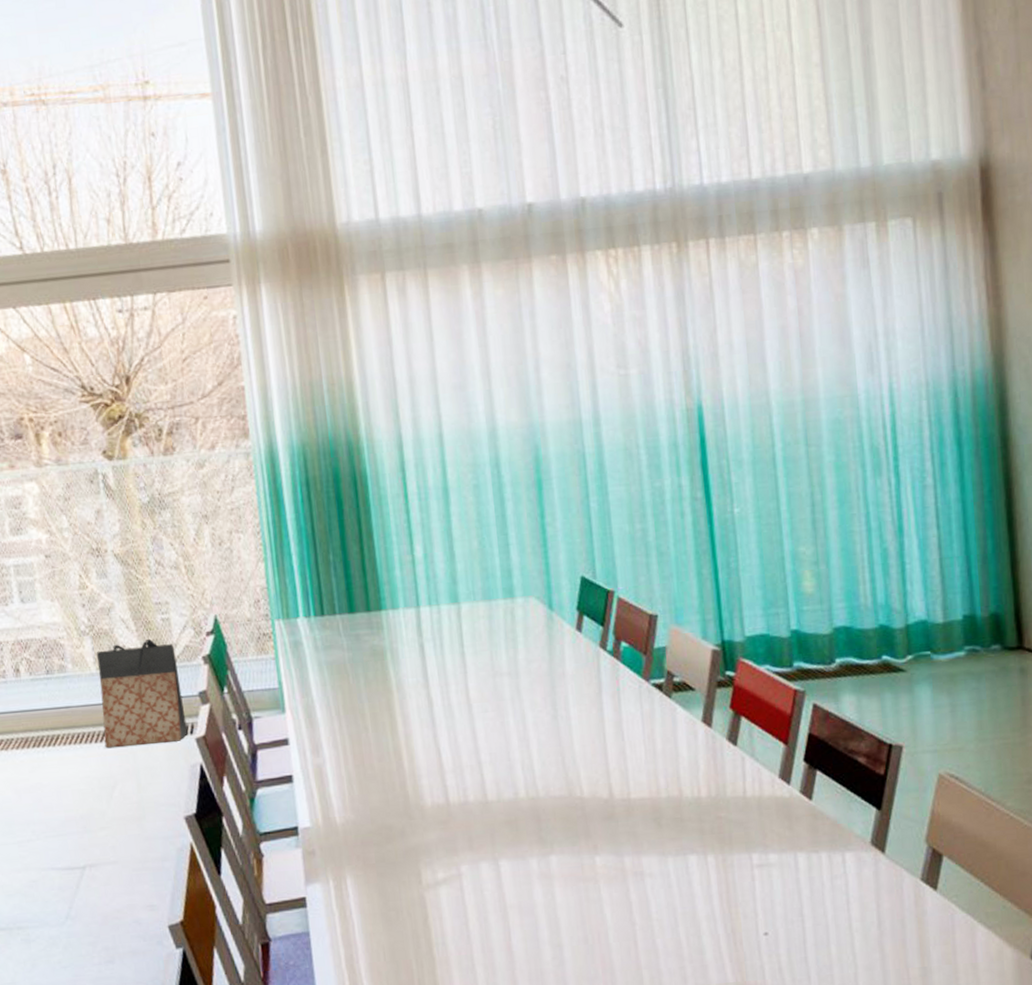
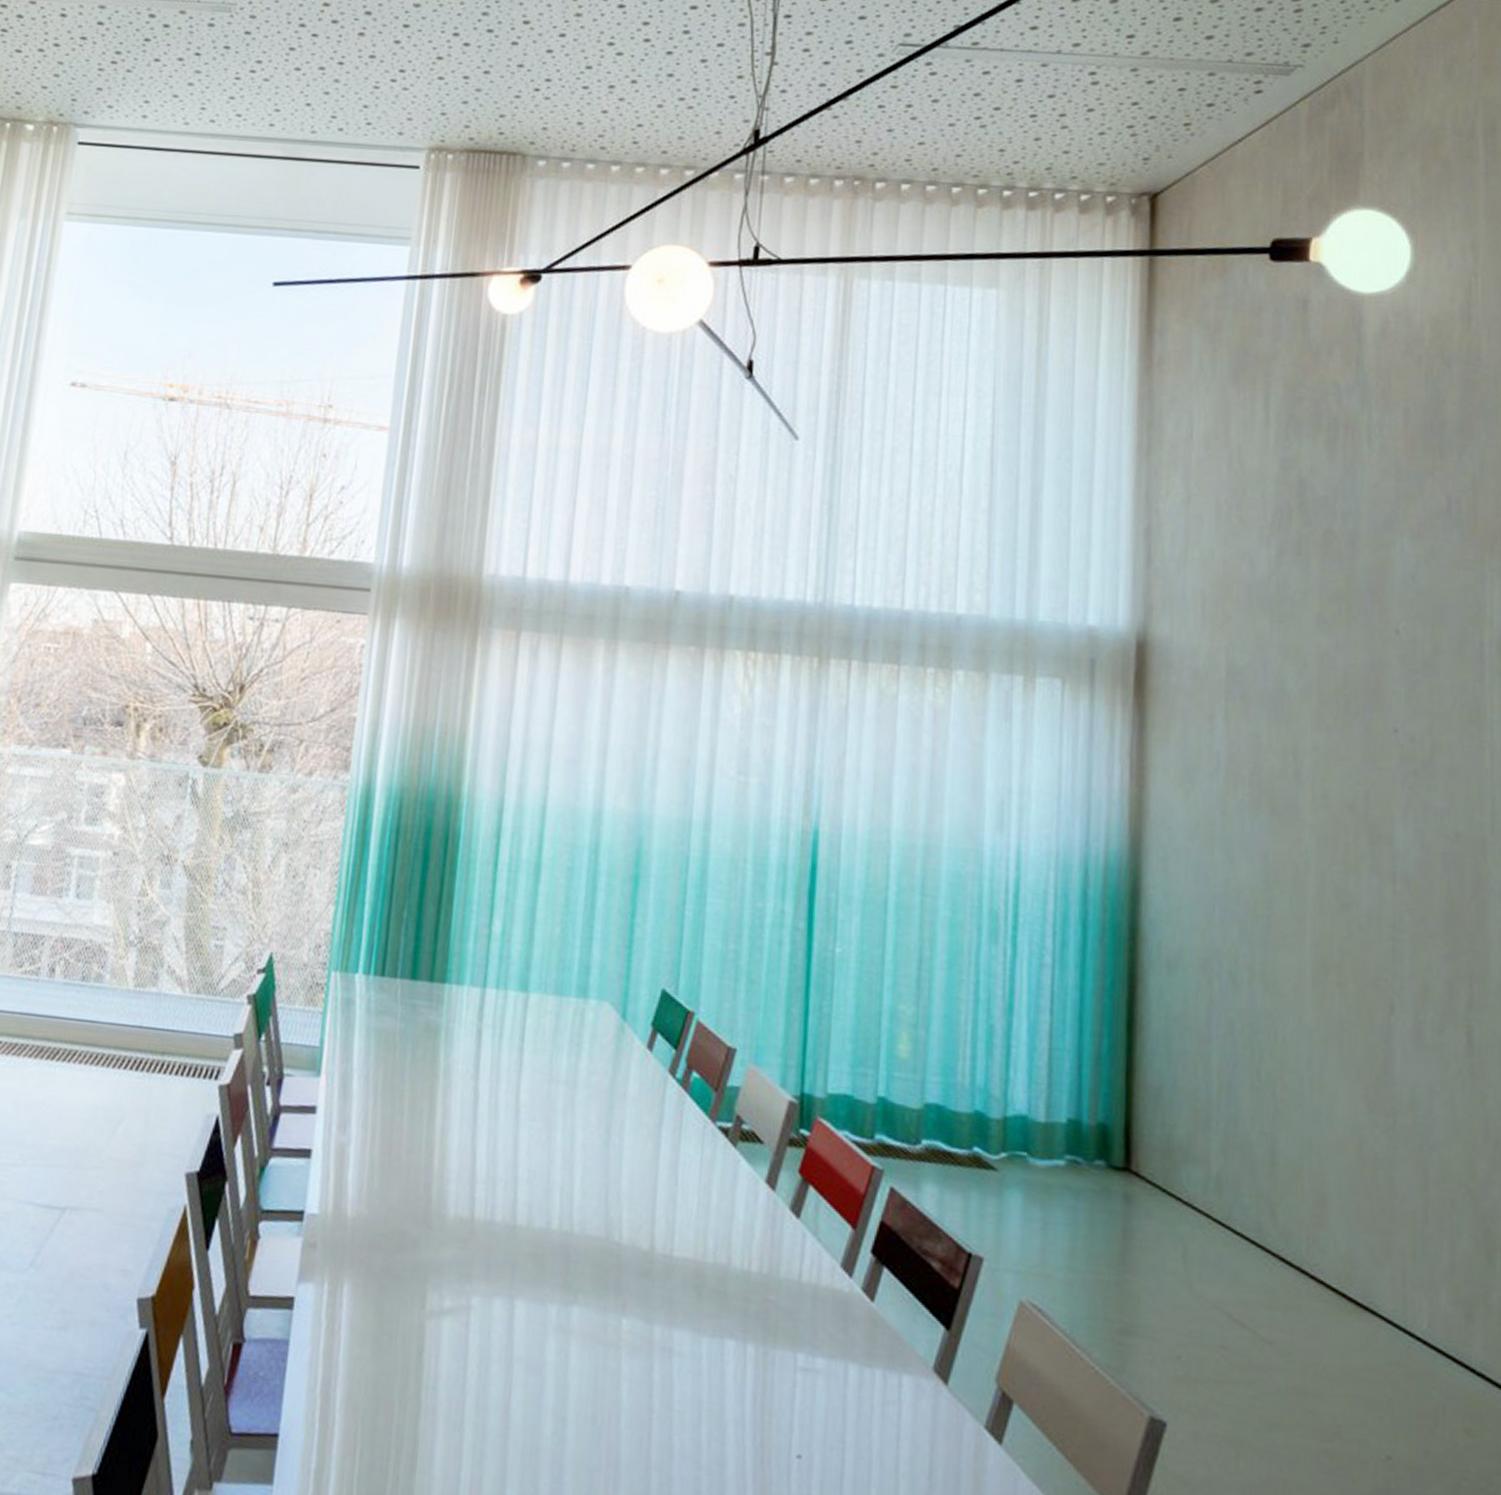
bag: present [96,638,188,749] -> none [121,962,221,1085]

